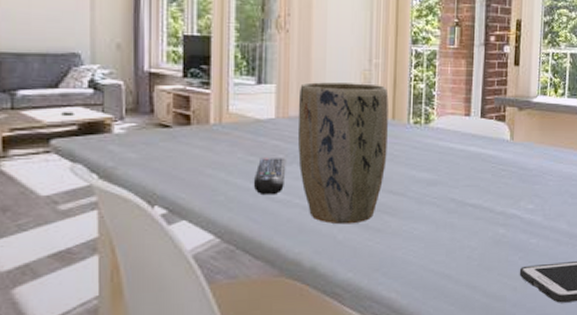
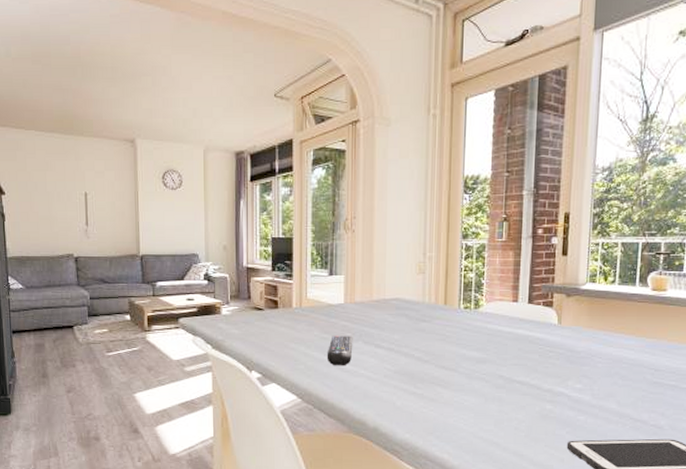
plant pot: present [297,82,389,225] -> none [362,273,441,393]

